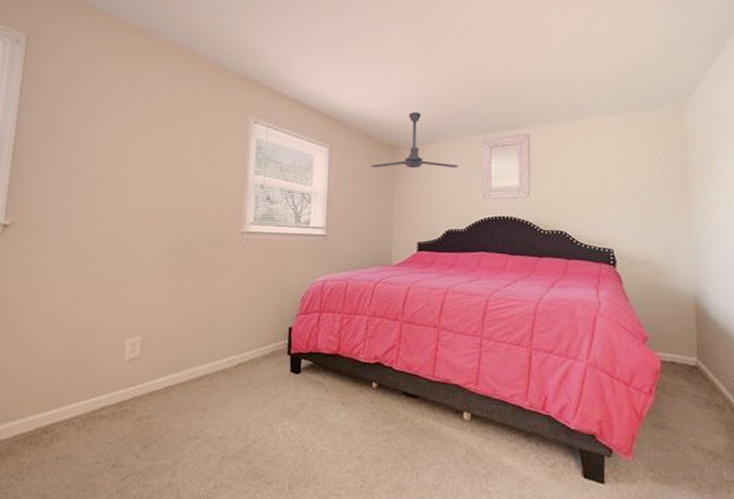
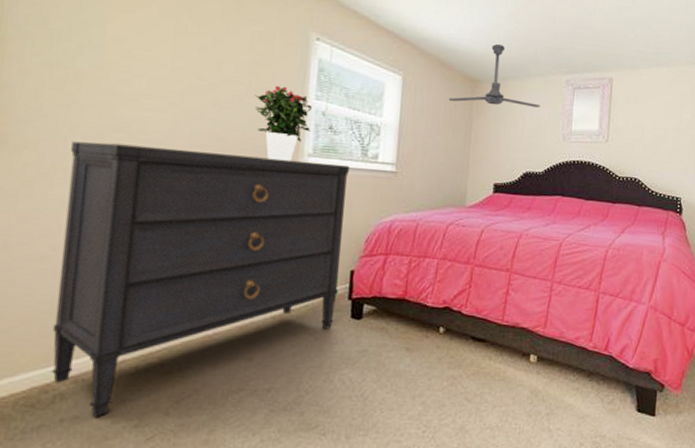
dresser: none [50,221,285,457] -> present [51,141,349,417]
potted flower: none [205,165,252,230] -> present [254,85,312,161]

